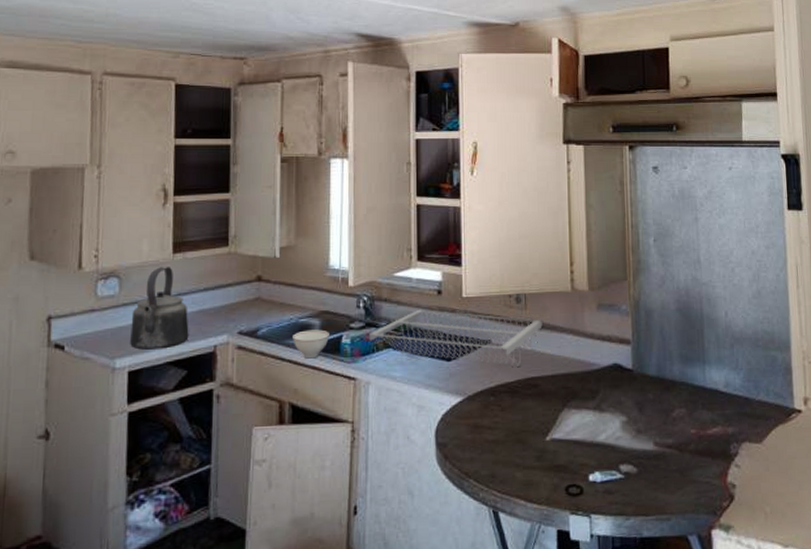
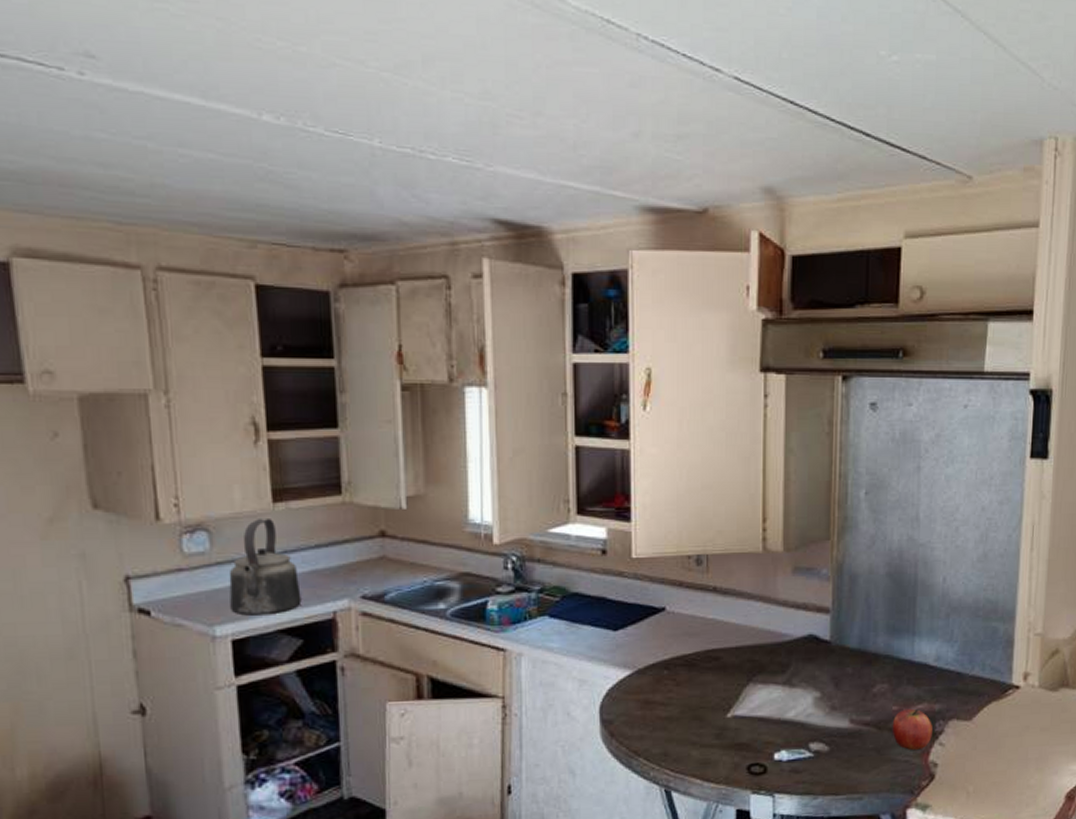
bowl: present [293,329,329,359] -> none [428,594,472,627]
dish rack: present [369,309,543,367] -> none [520,571,727,637]
fruit: none [691,431,728,473] -> present [892,708,932,751]

